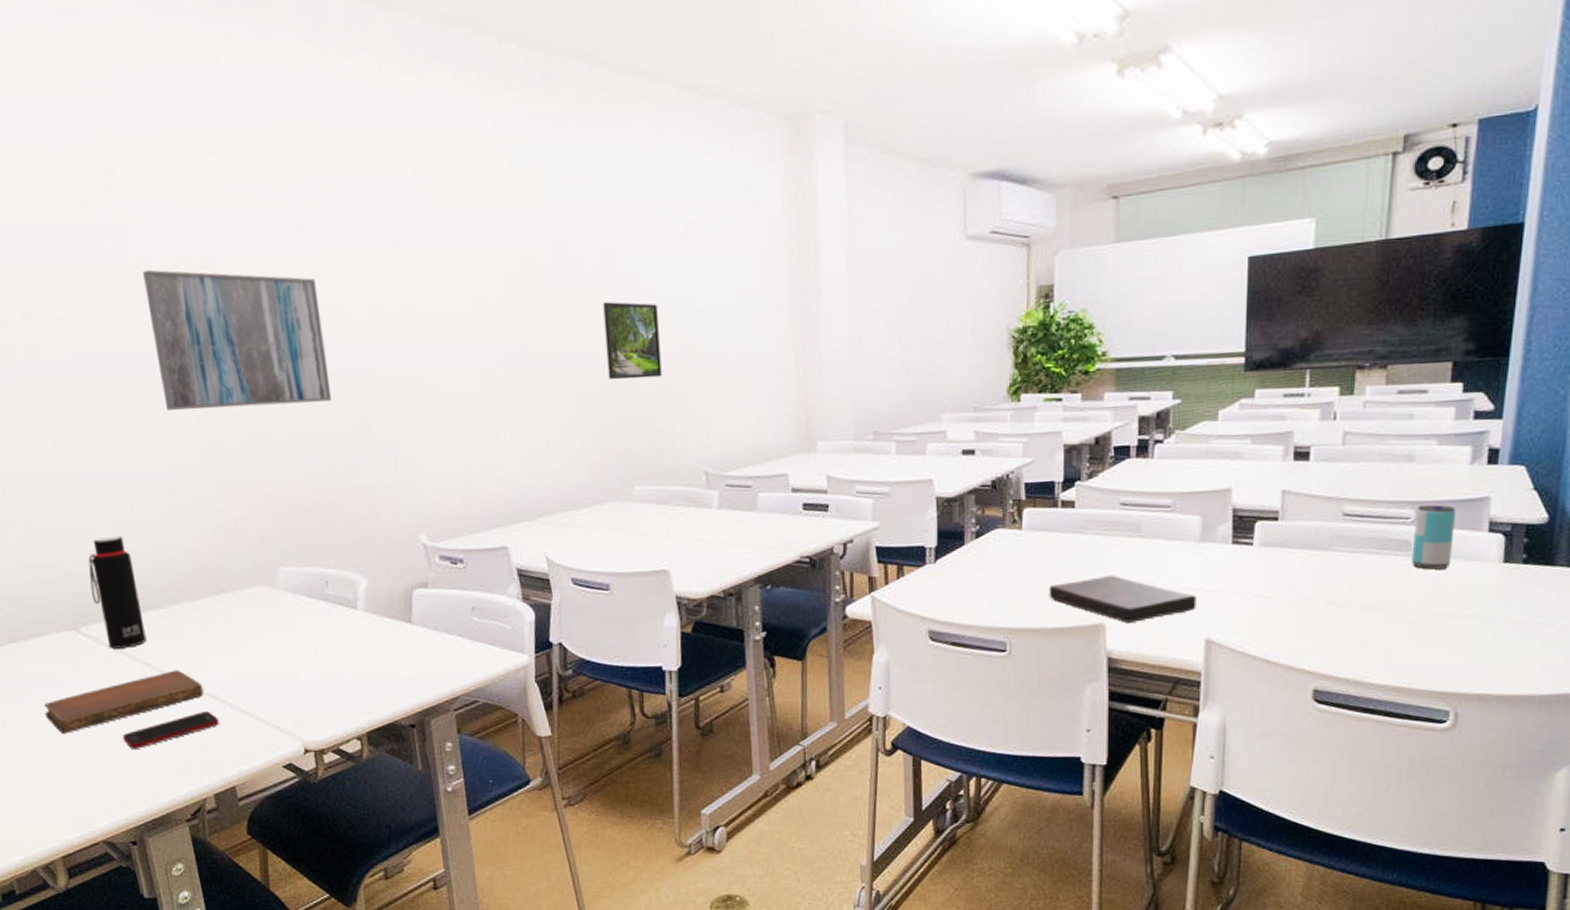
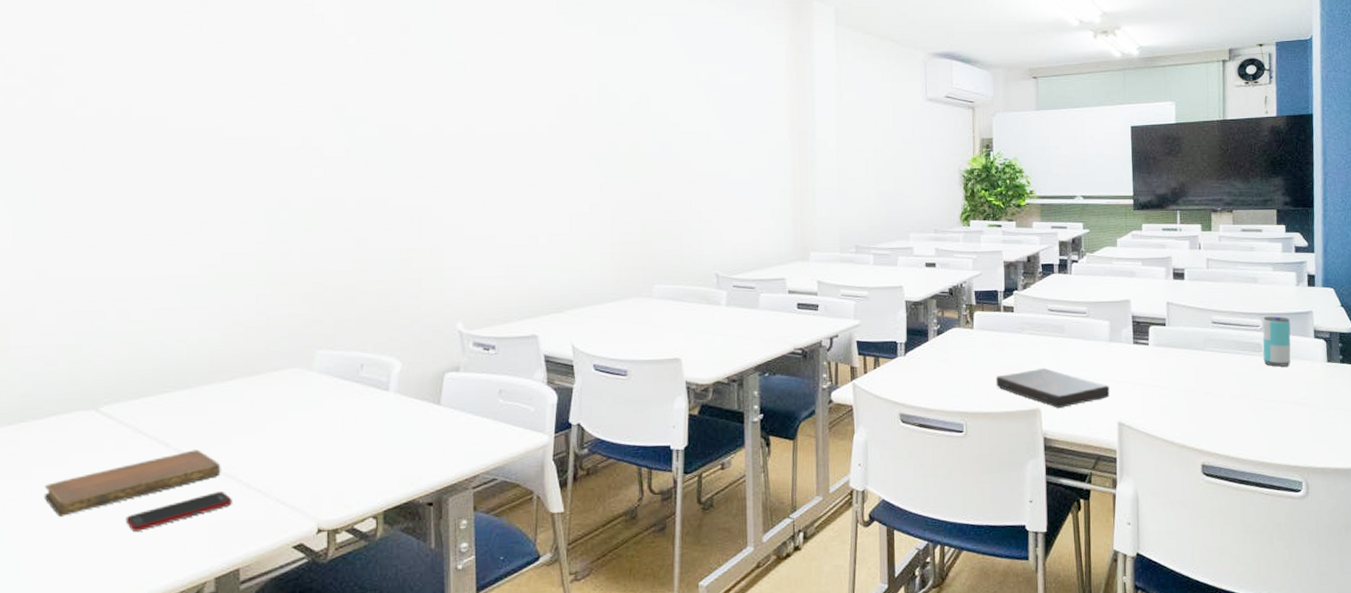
water bottle: present [88,537,147,649] -> none [119,319,170,428]
wall art: present [143,269,332,410] -> none [225,82,389,205]
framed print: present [603,302,662,380] -> none [637,132,683,195]

